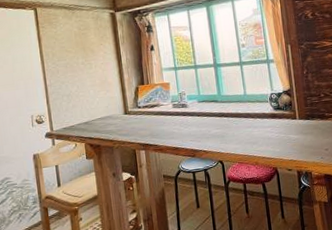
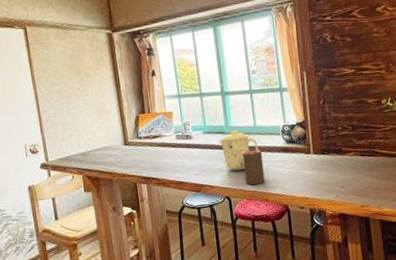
mug: none [212,98,249,137] -> present [219,129,258,171]
cup: none [234,116,255,149] -> present [242,149,265,185]

